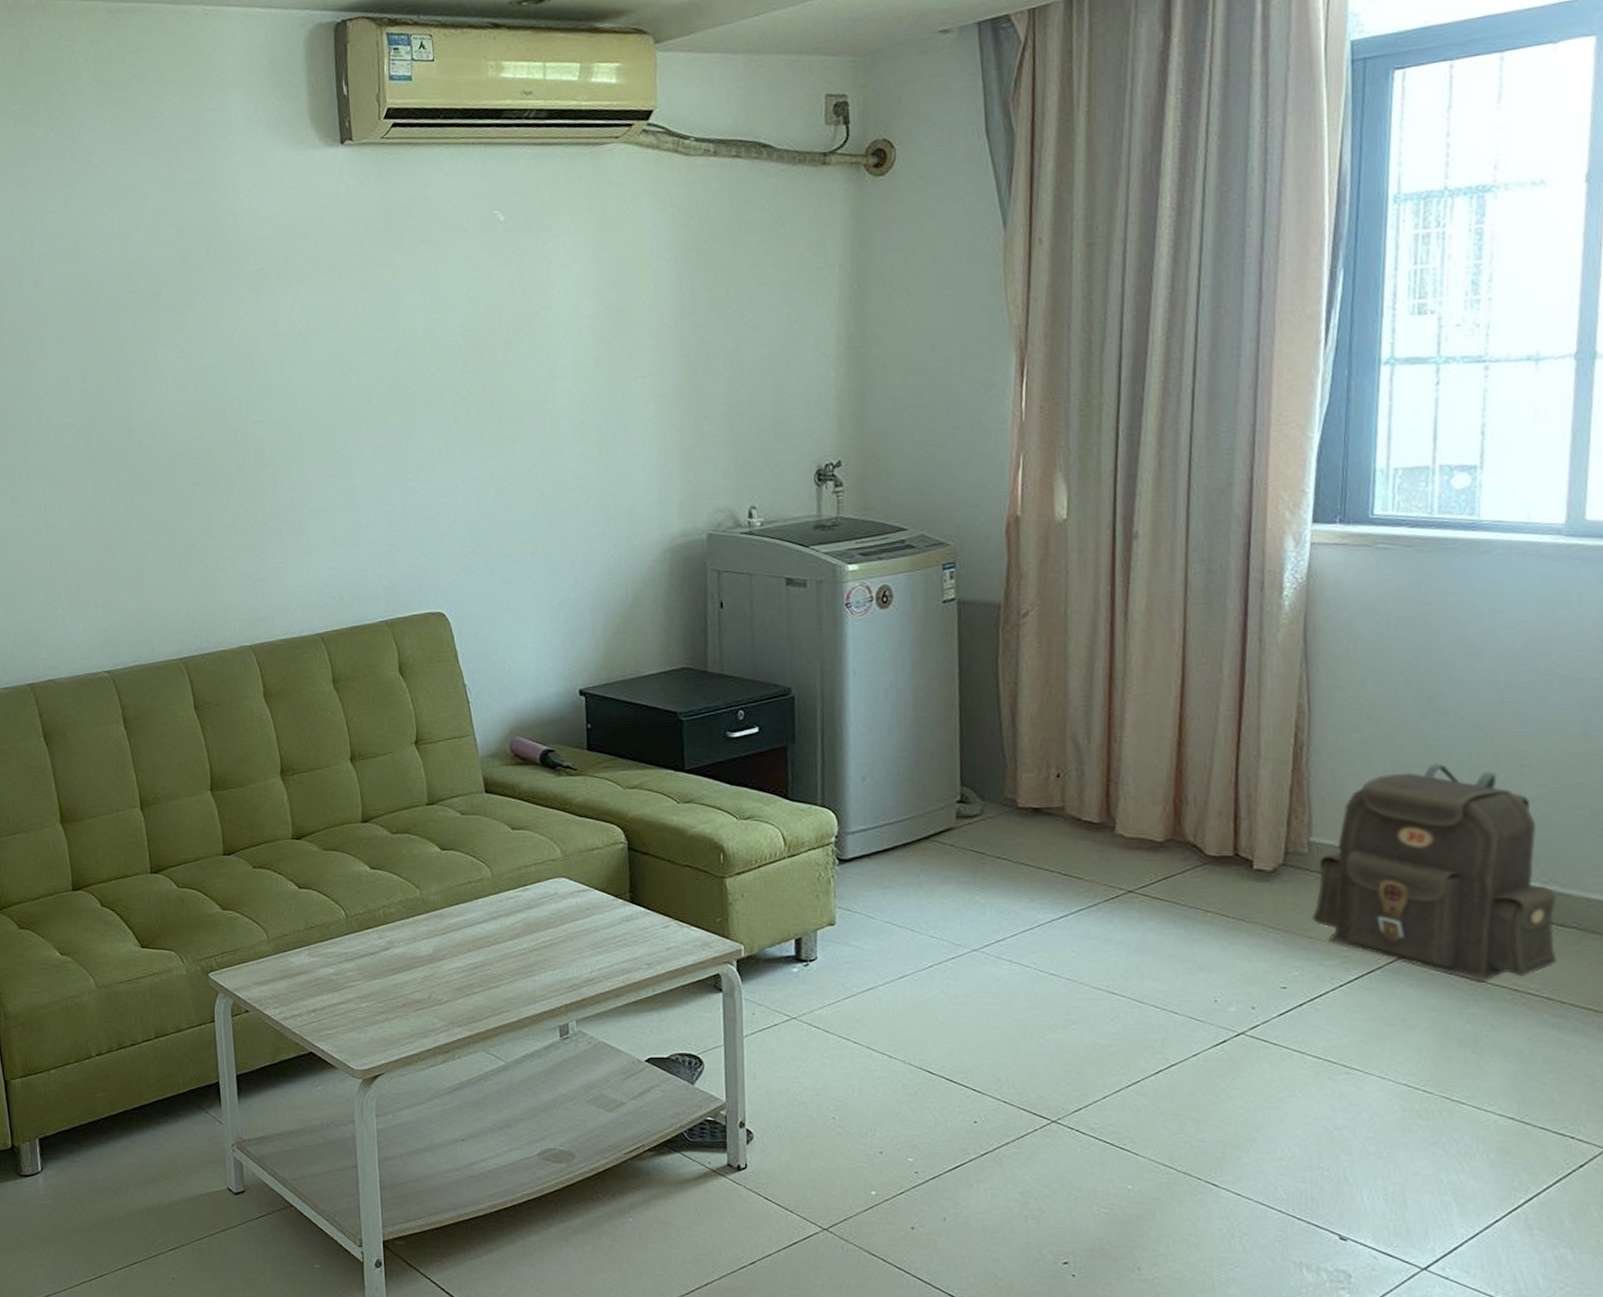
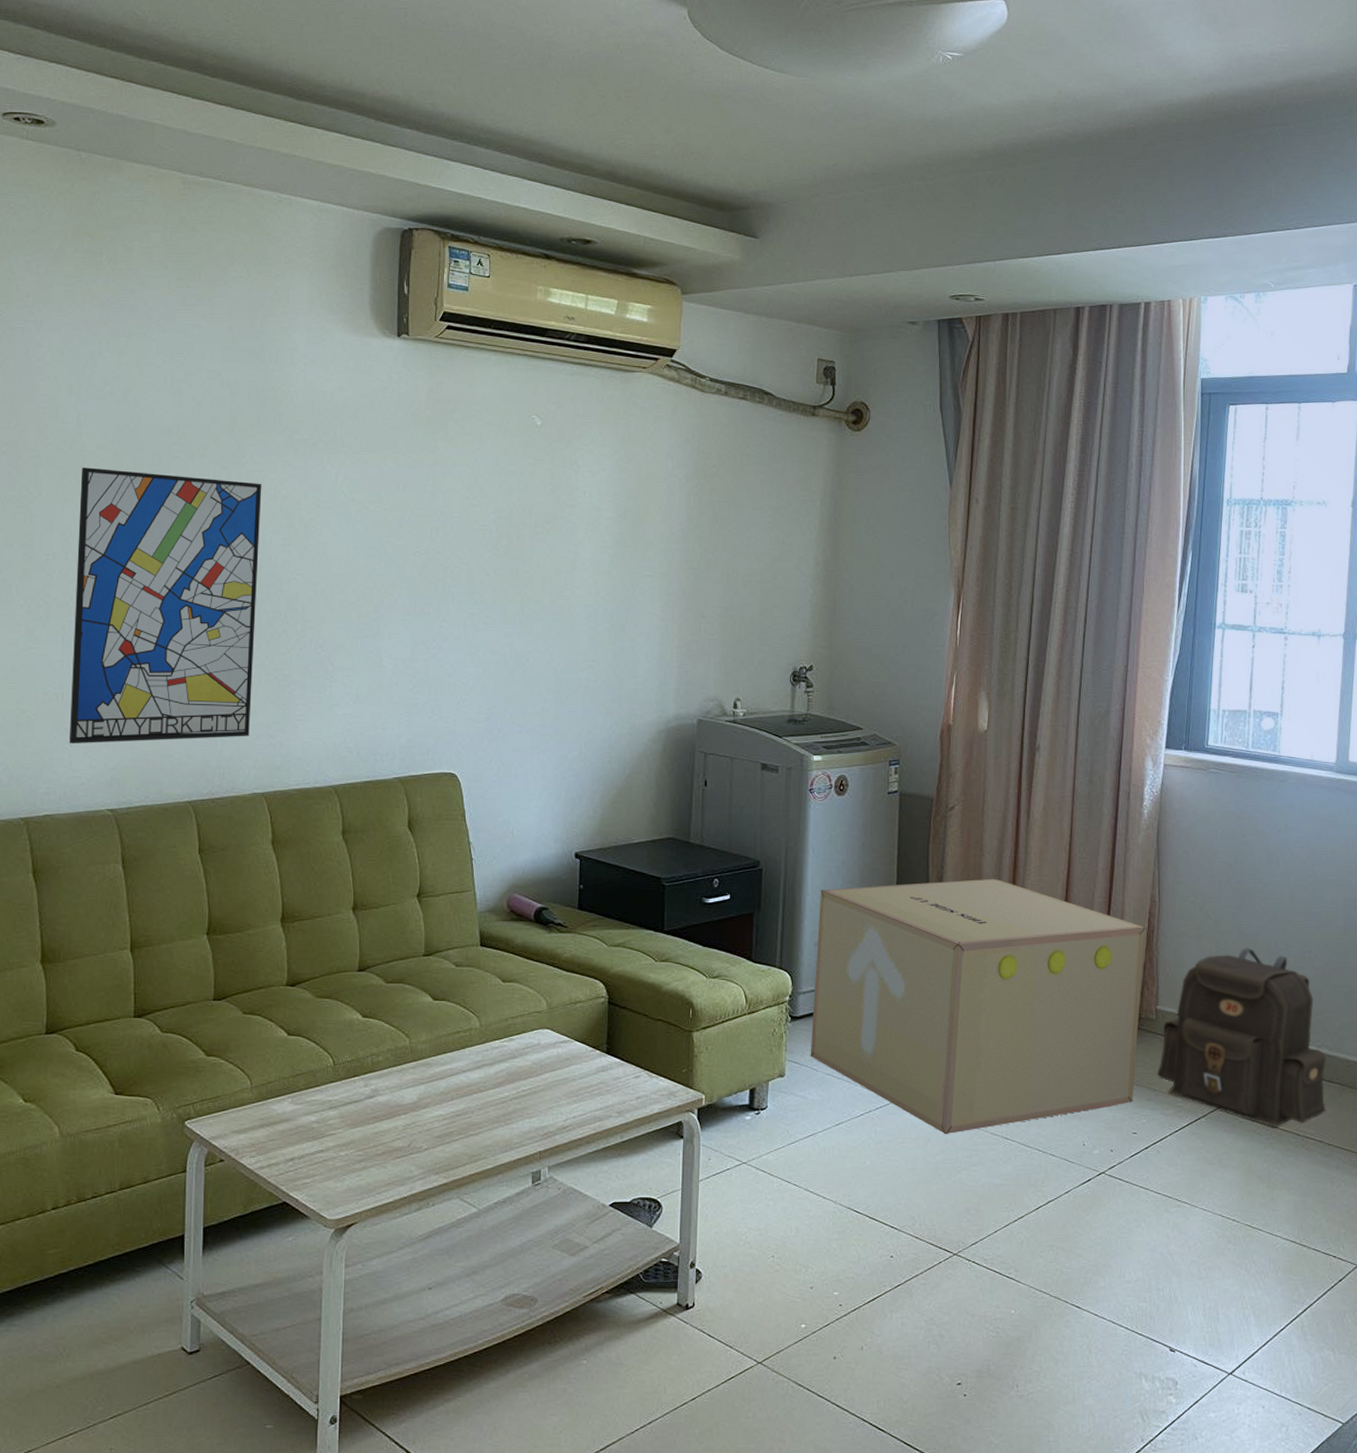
wall art: none [43,323,231,609] -> present [69,467,262,744]
cardboard box: none [864,694,1291,989] -> present [810,878,1146,1135]

